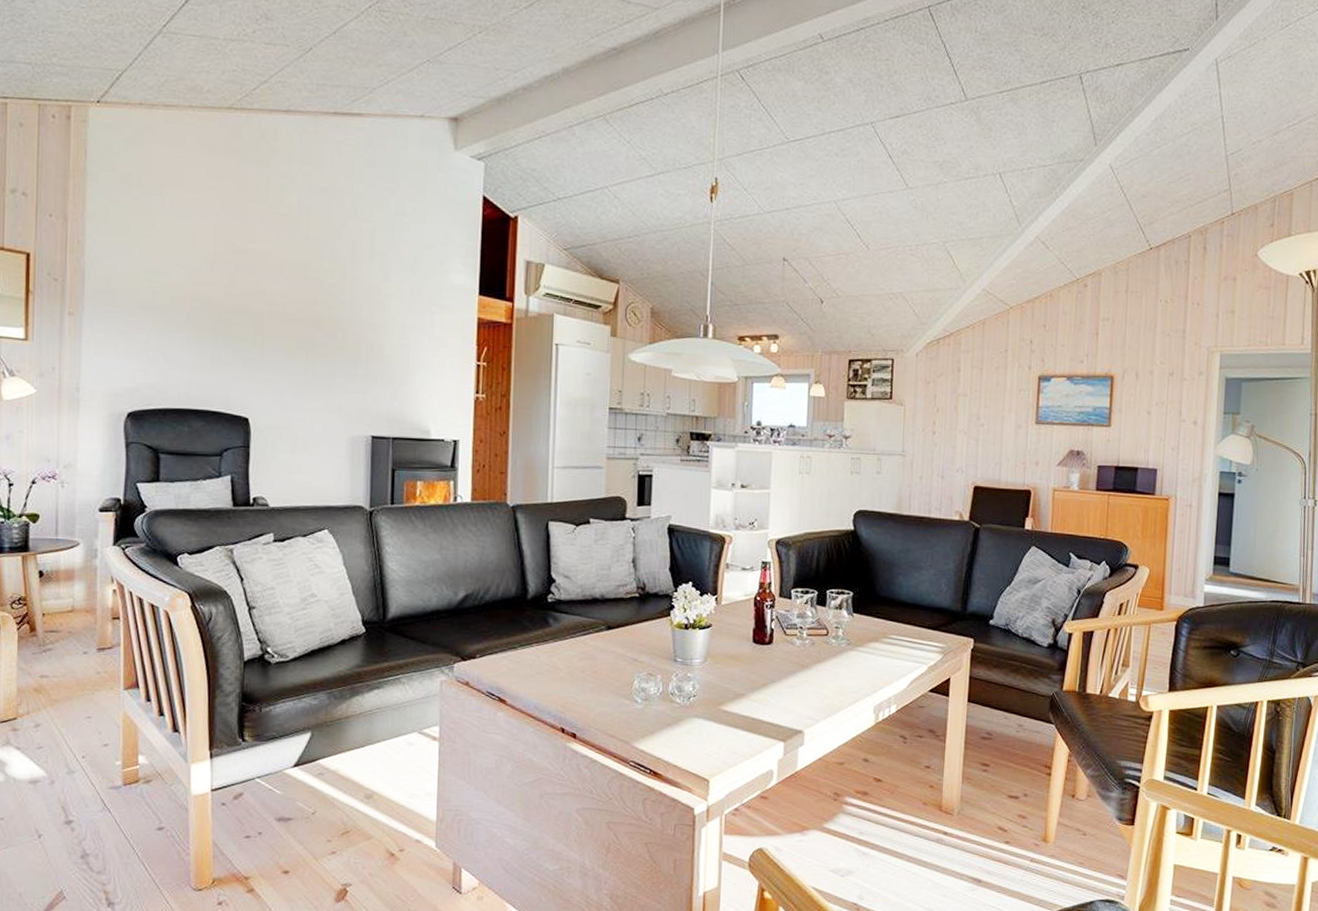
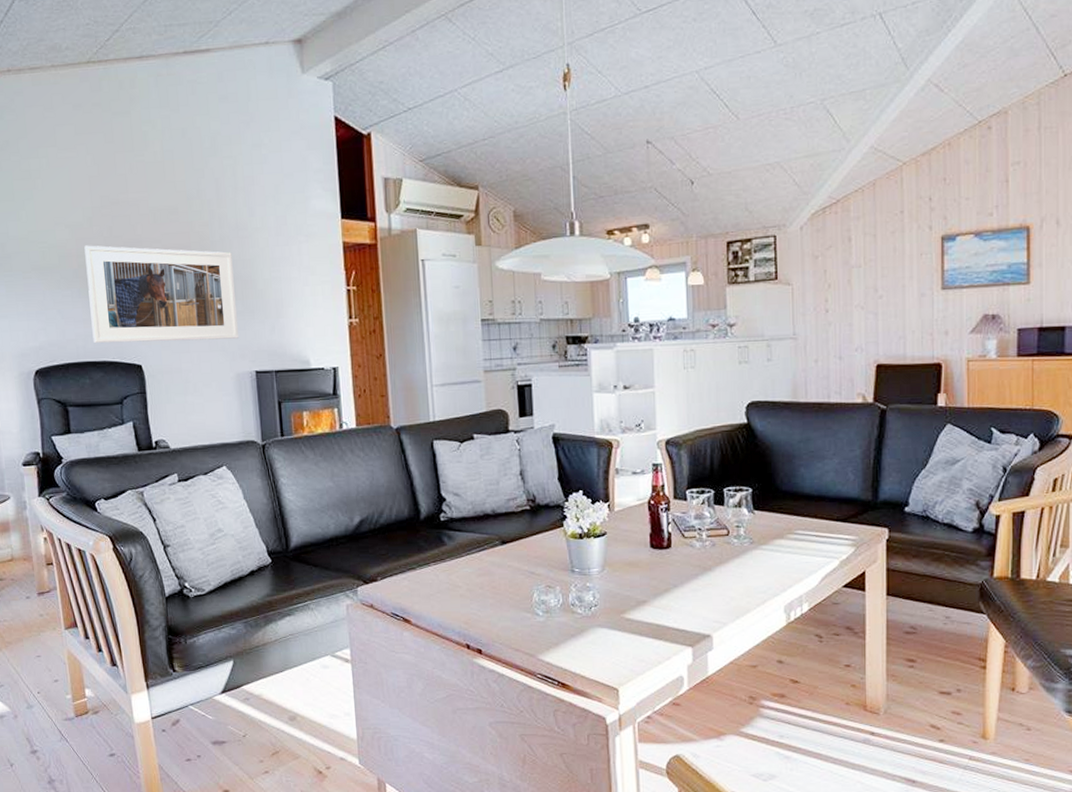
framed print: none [198,290,360,401] -> present [84,245,240,343]

